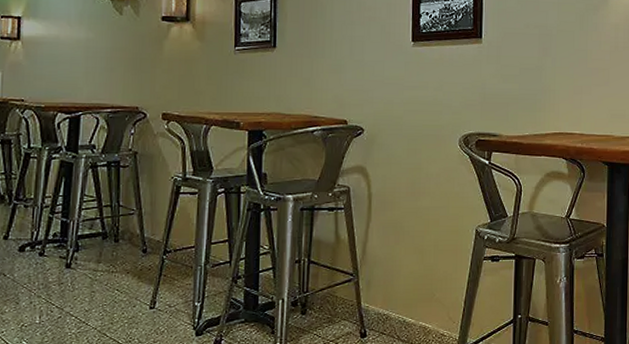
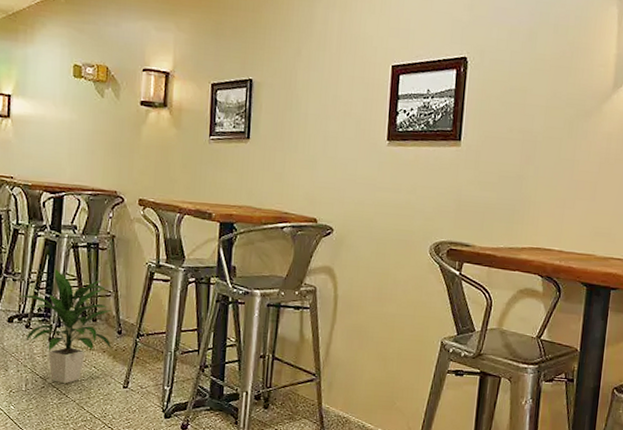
indoor plant: none [29,190,136,312] -> present [17,268,113,384]

